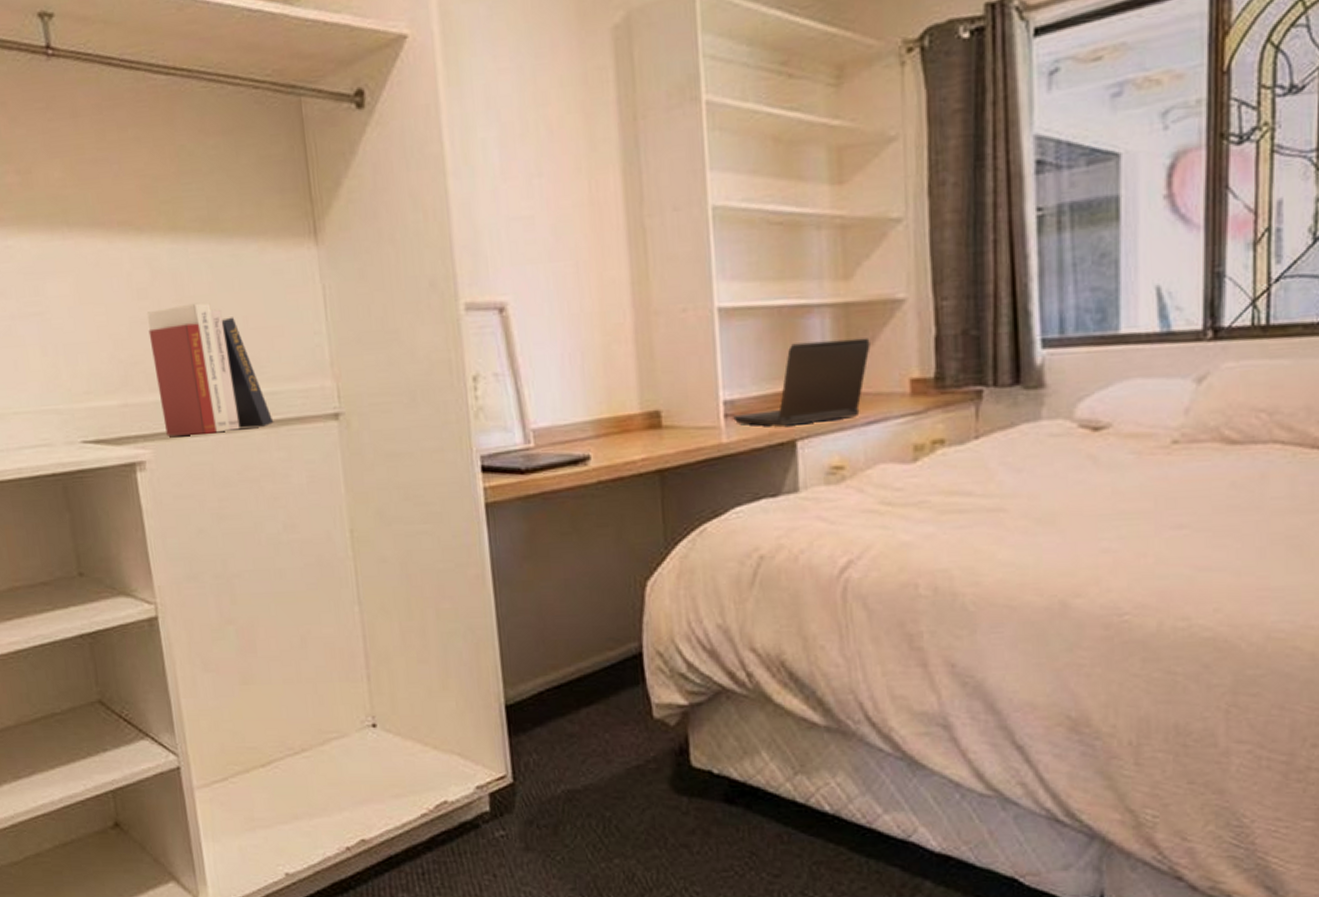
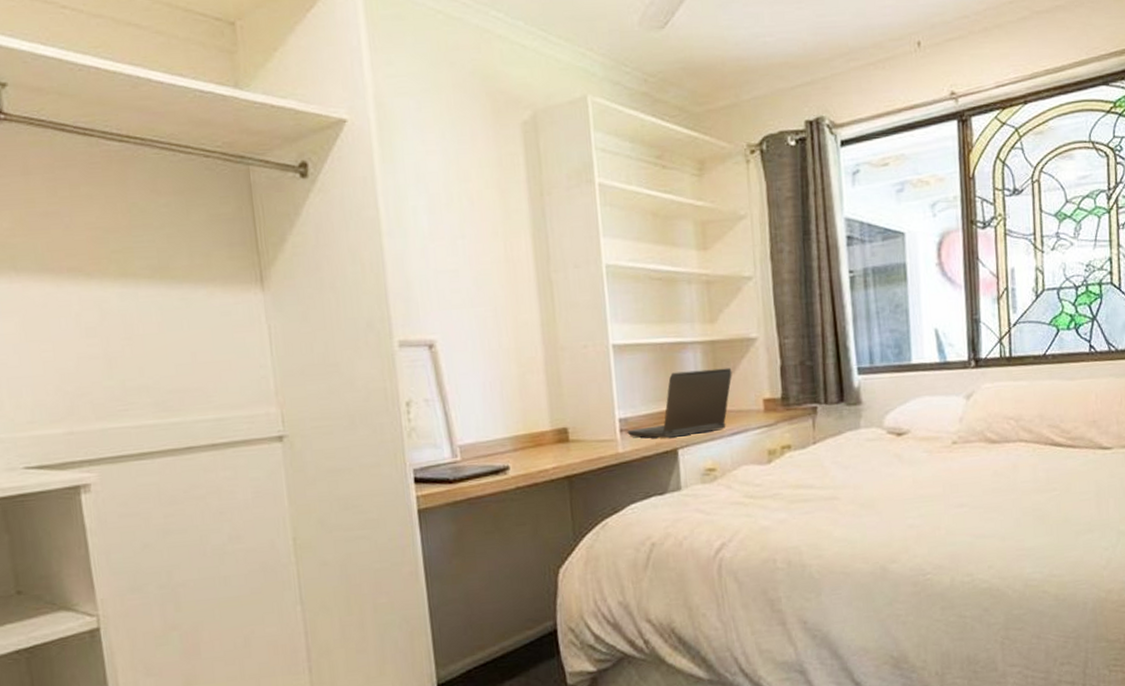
books: present [146,302,274,436] -> none [94,340,220,461]

